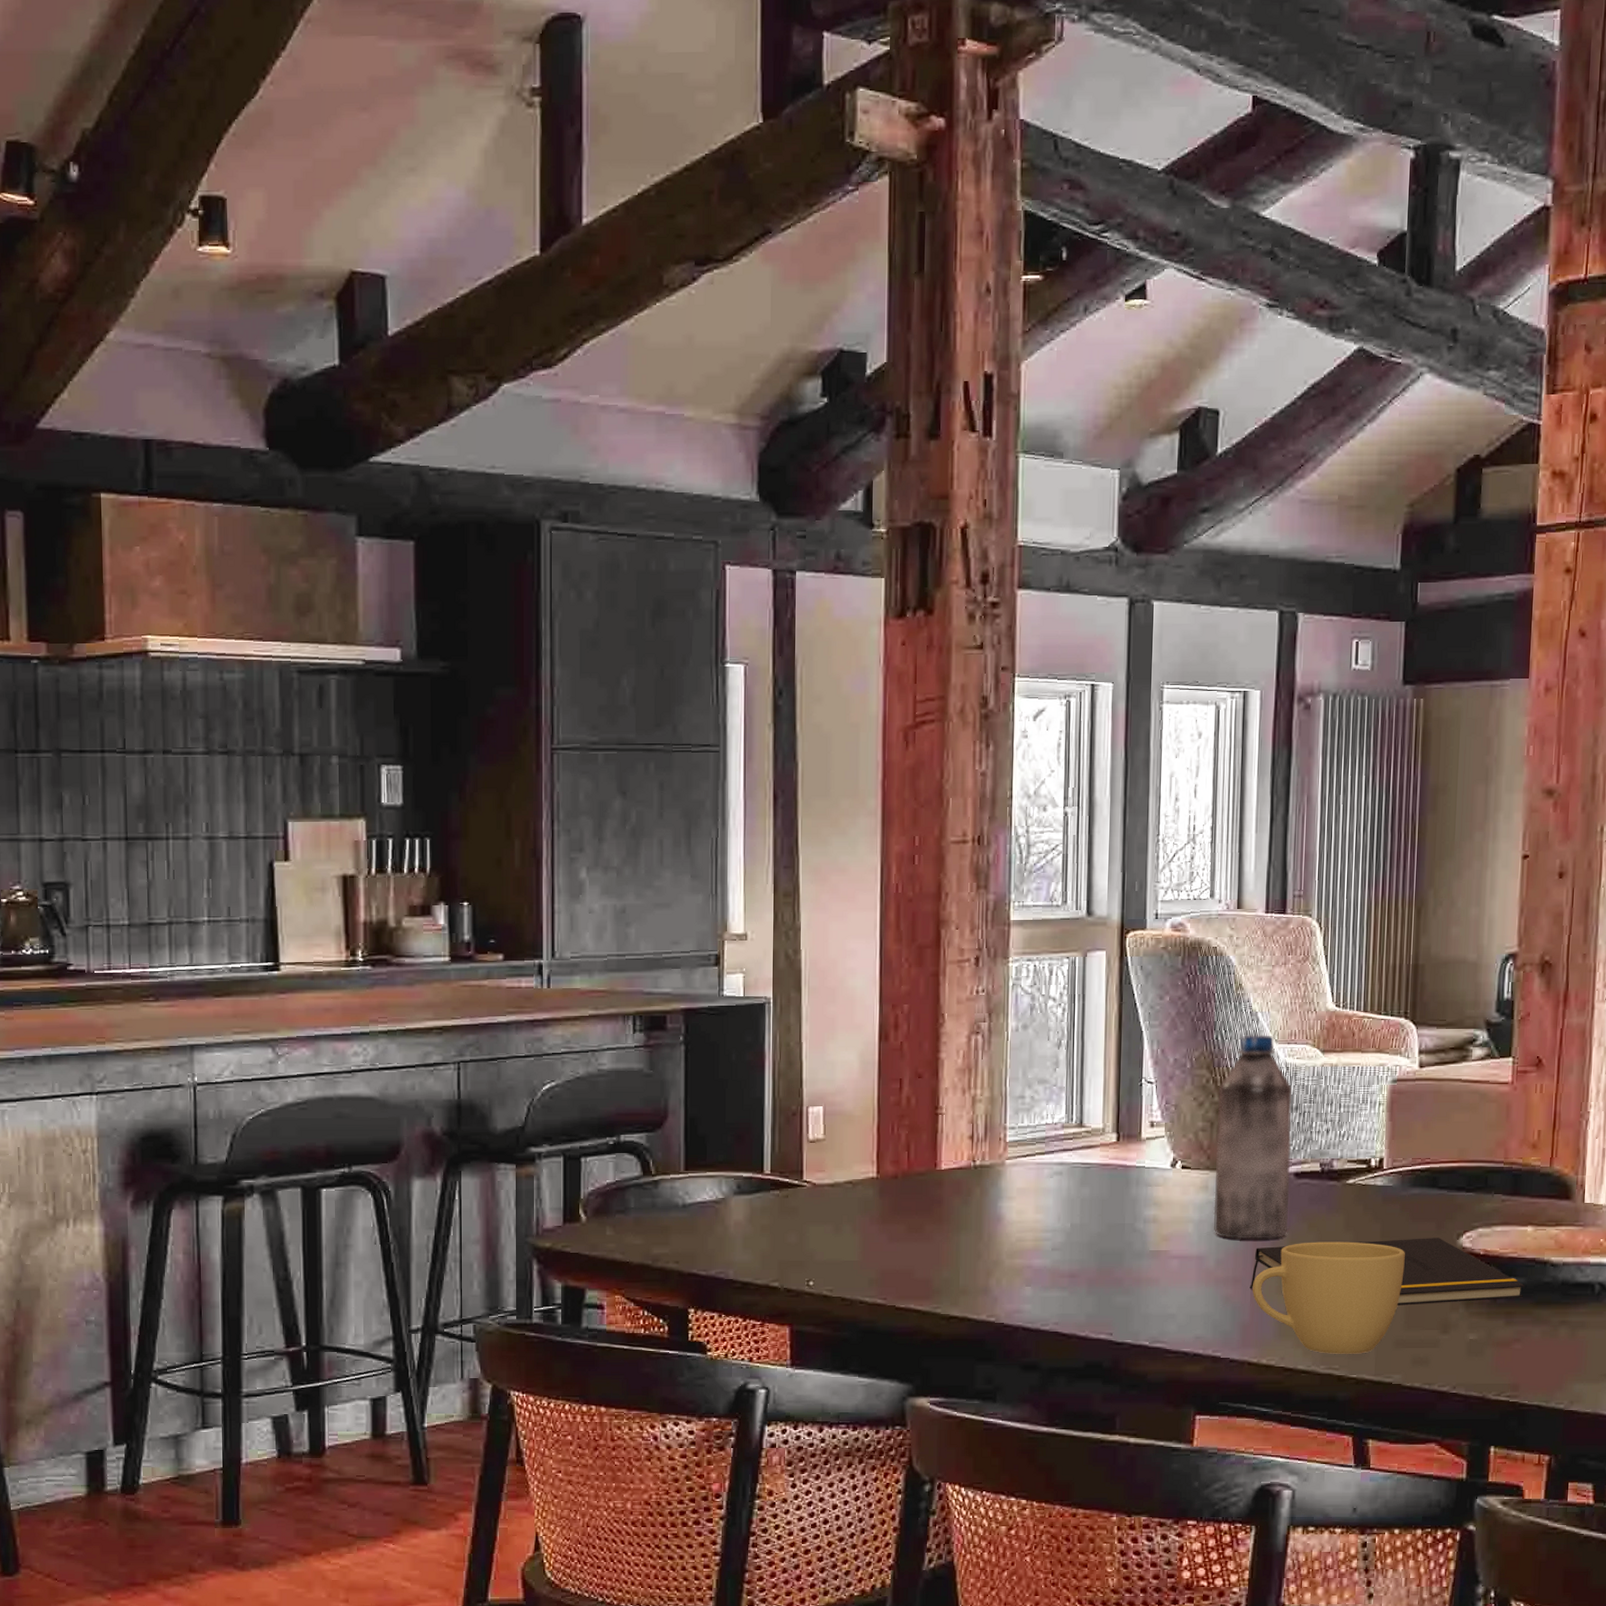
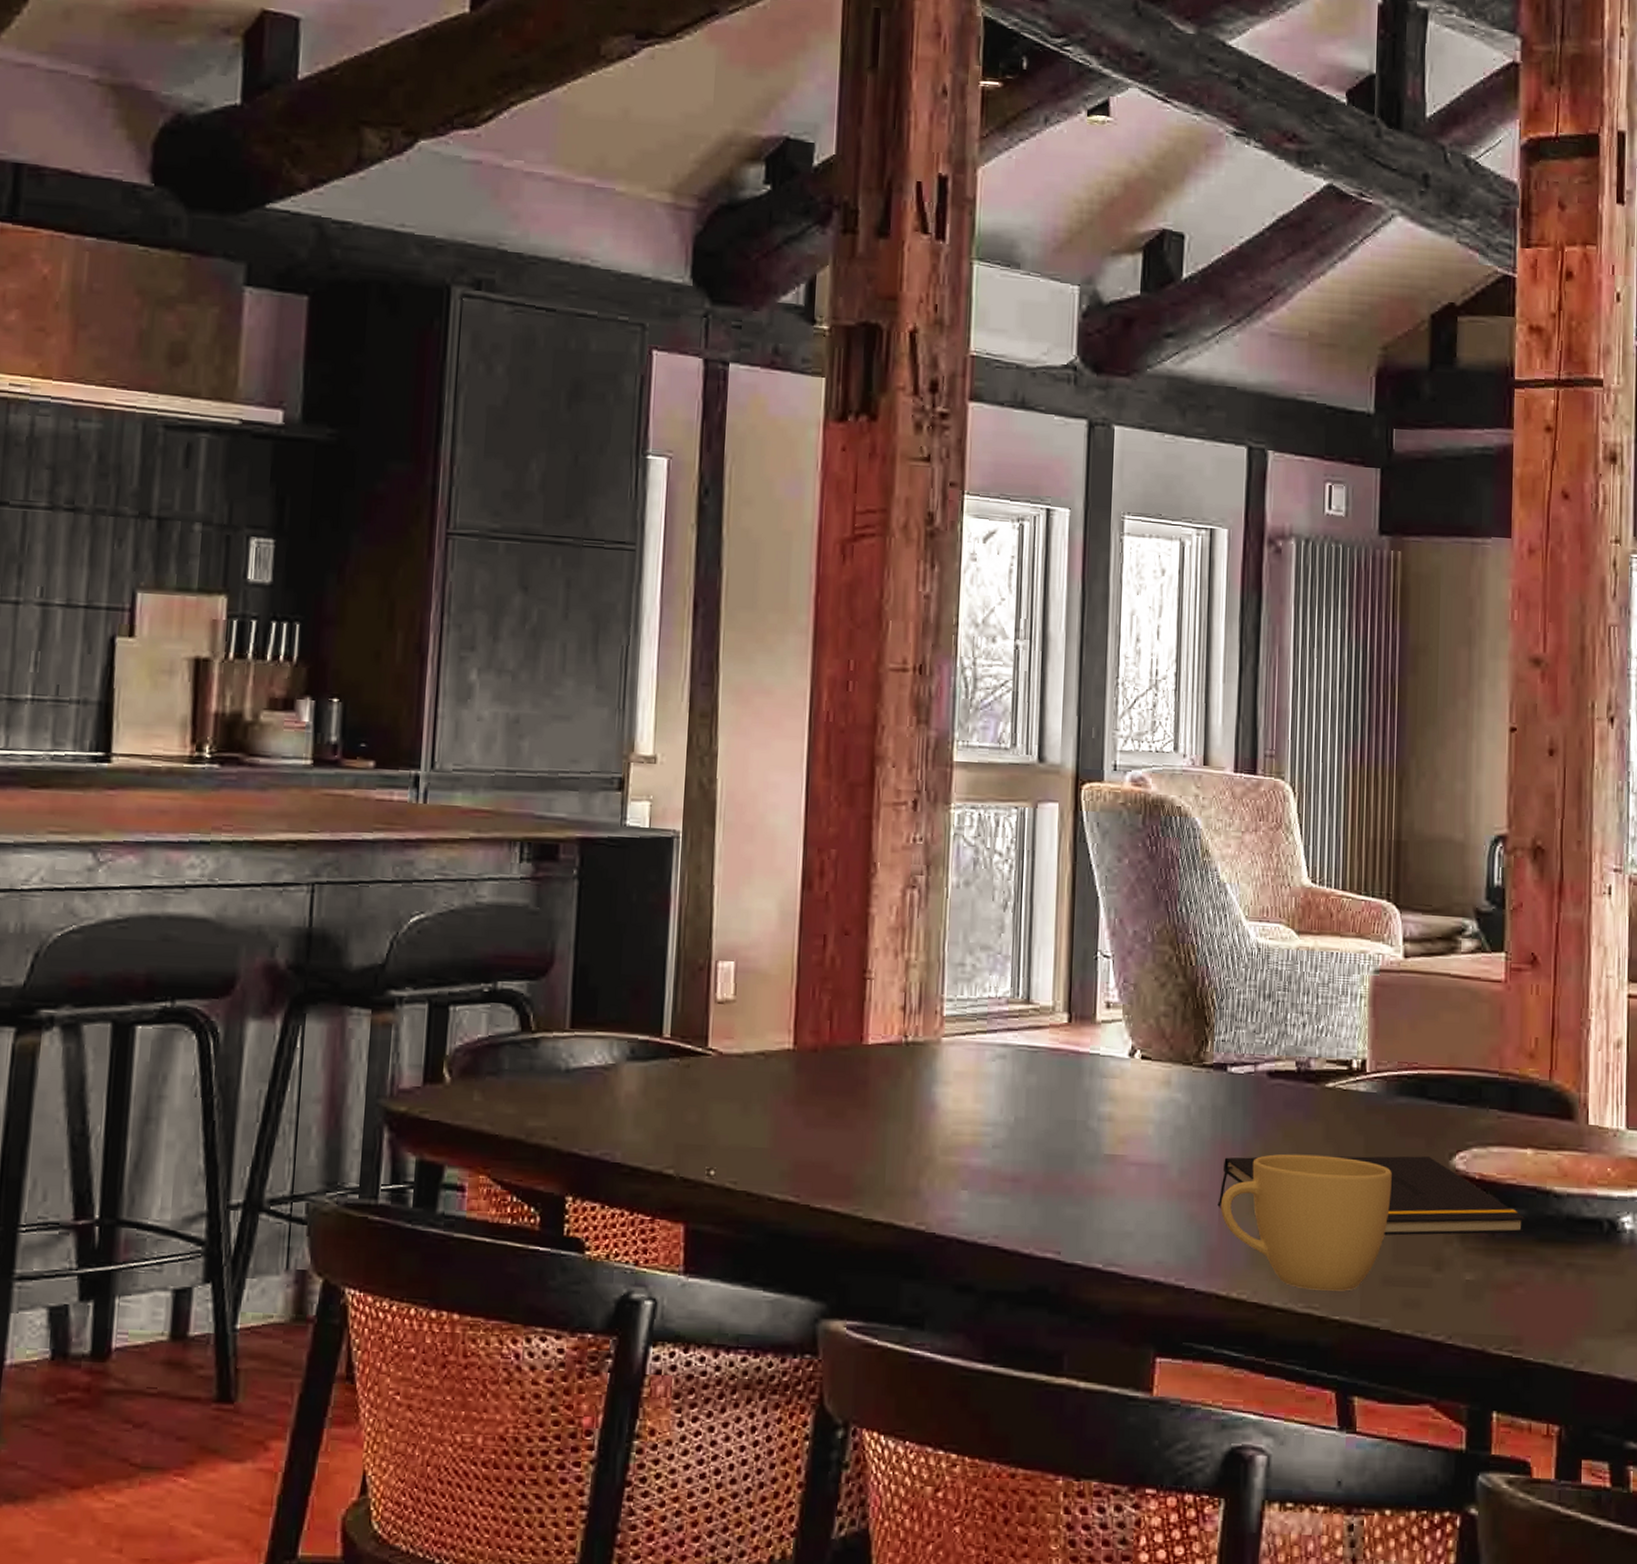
water bottle: present [1213,1035,1293,1240] -> none [1177,908,1265,1148]

